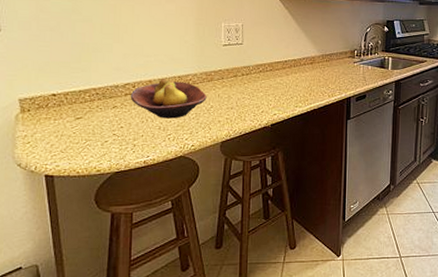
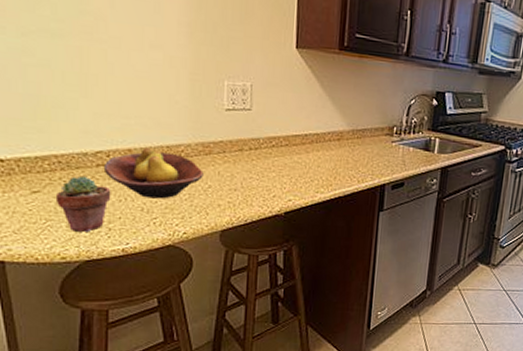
potted succulent: none [93,103,136,148] -> present [55,176,111,232]

